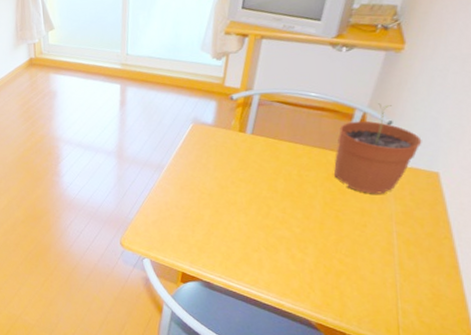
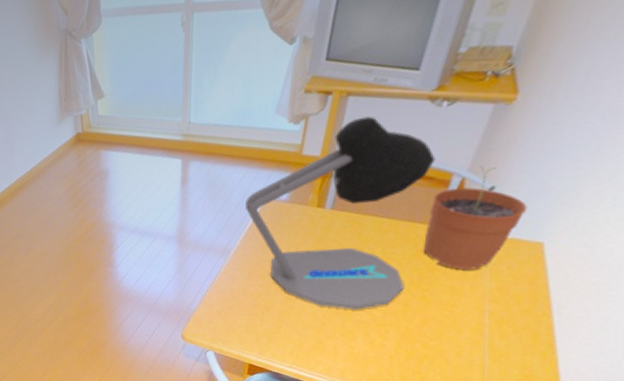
desk lamp: none [176,56,340,226] -> present [245,116,436,310]

